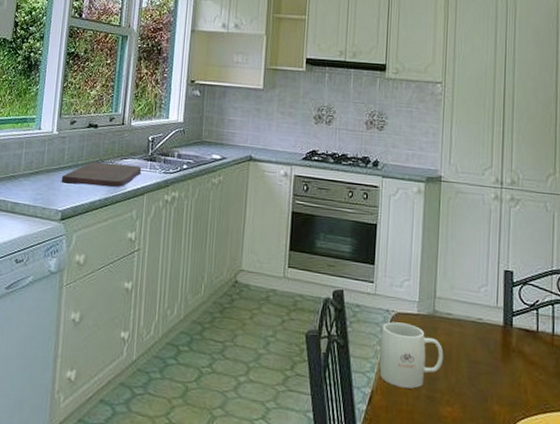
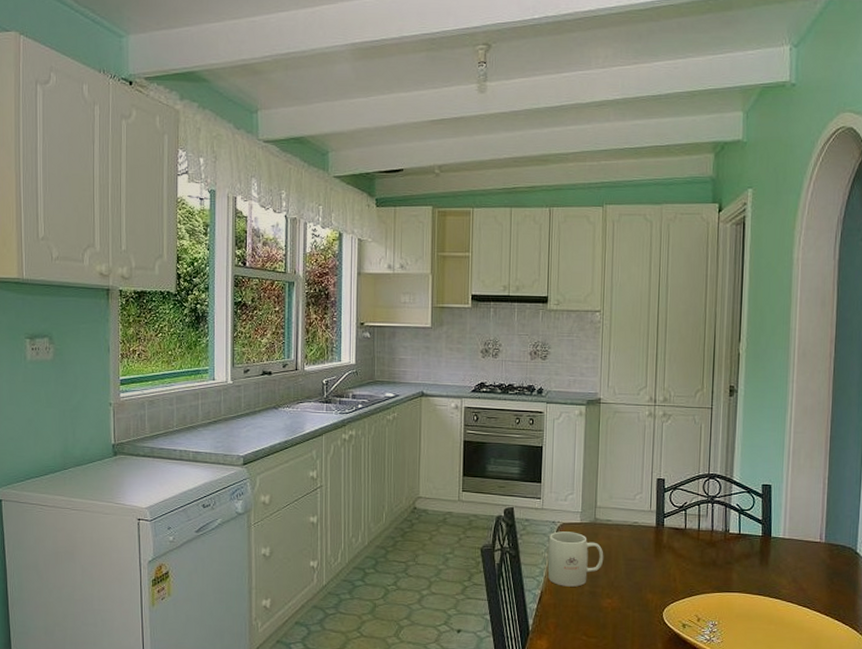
cutting board: present [61,161,142,188] -> none [240,407,318,431]

